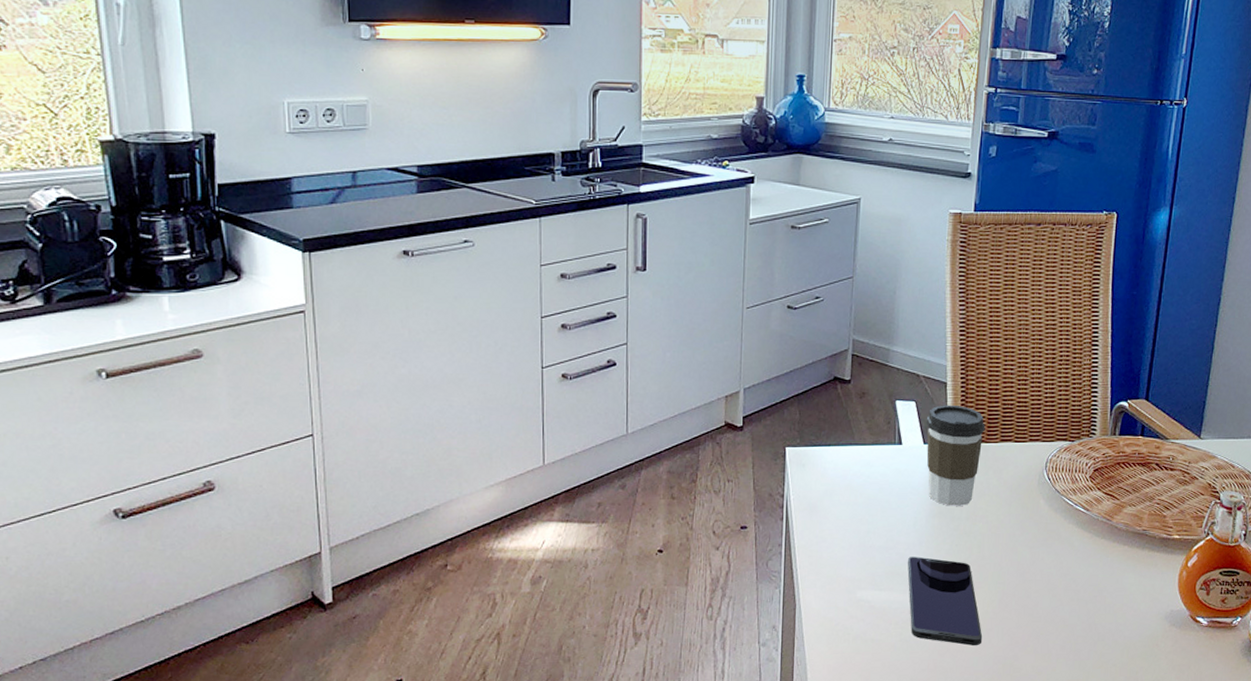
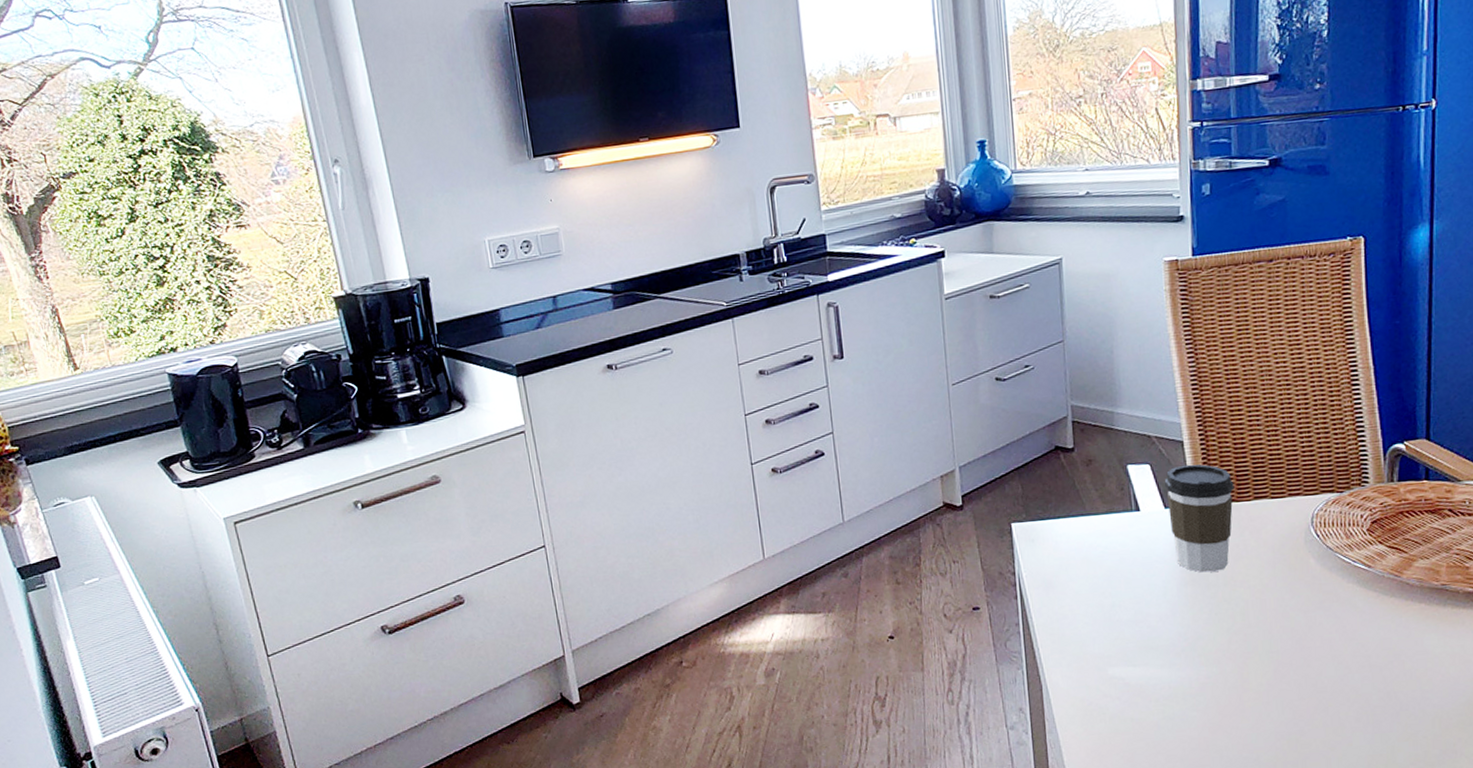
smartphone: present [907,556,983,646] -> none [1162,628,1260,722]

